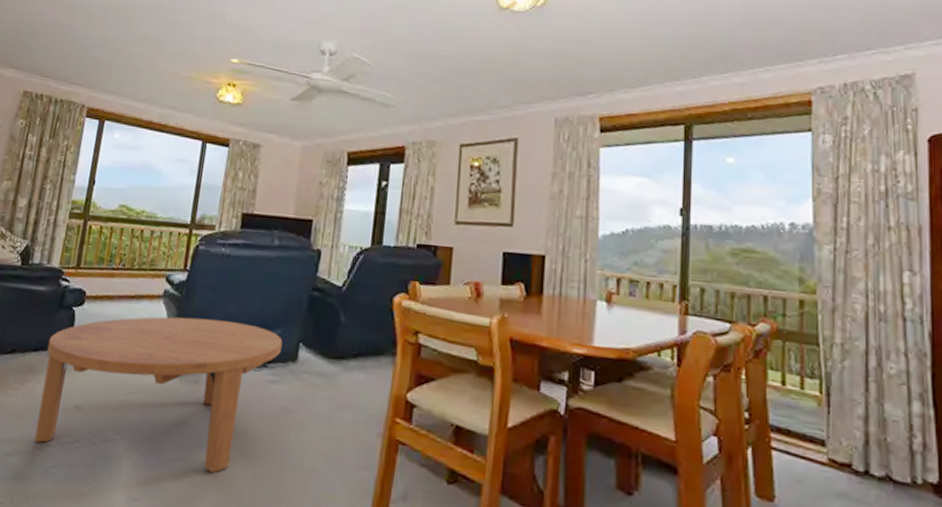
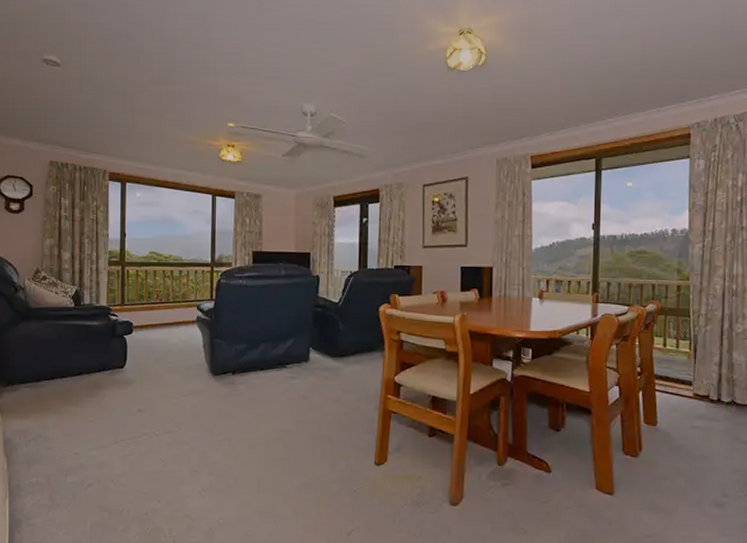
coffee table: present [34,316,283,474] -> none [108,335,296,448]

